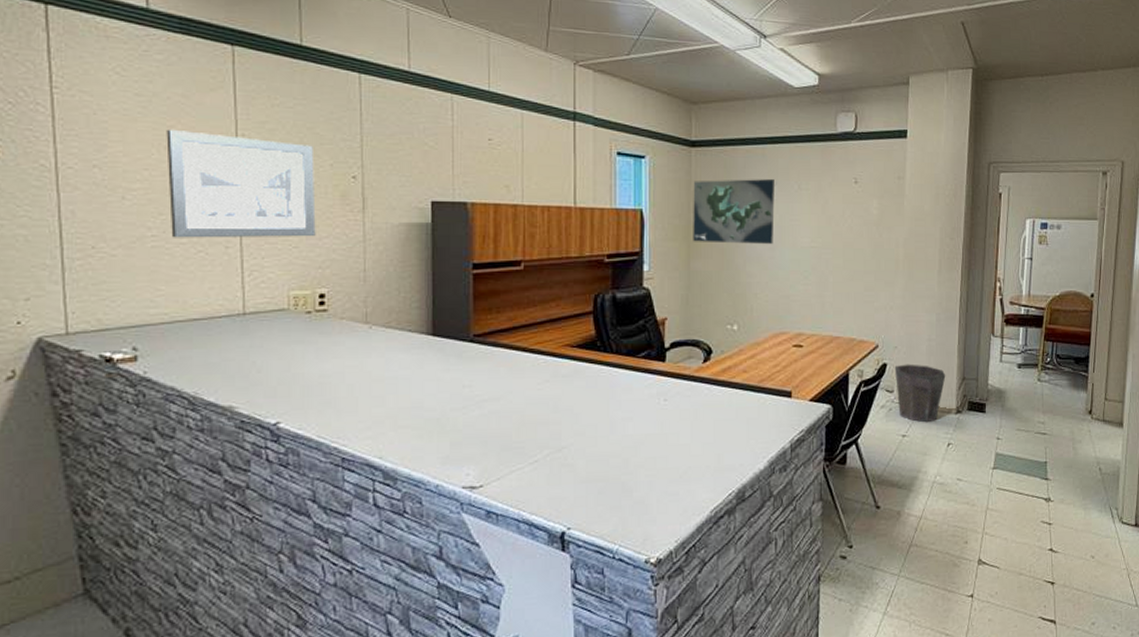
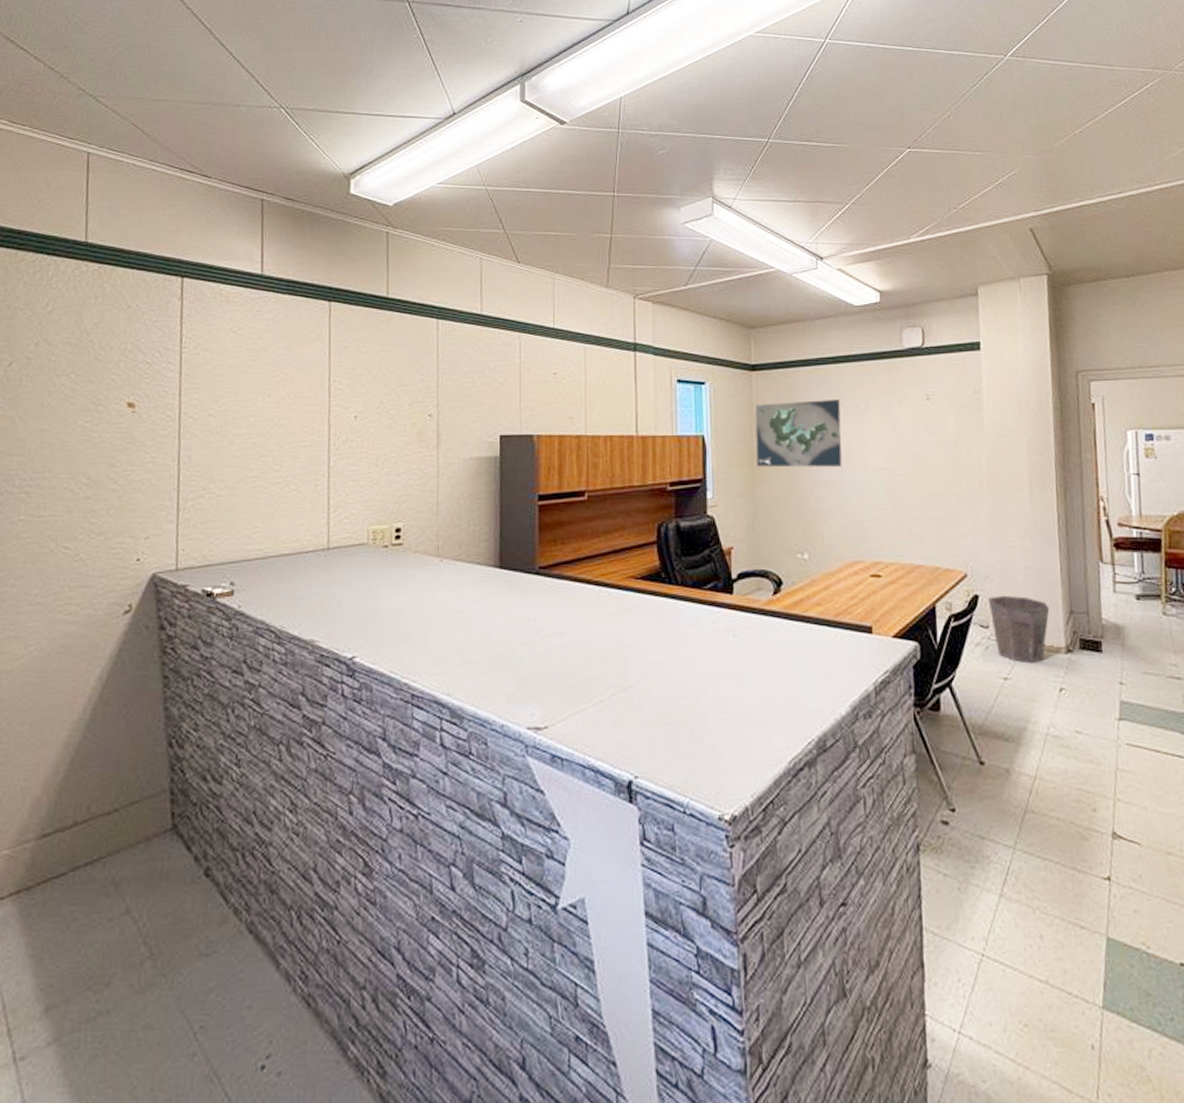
wall art: present [166,129,316,238] -> none [269,378,395,478]

